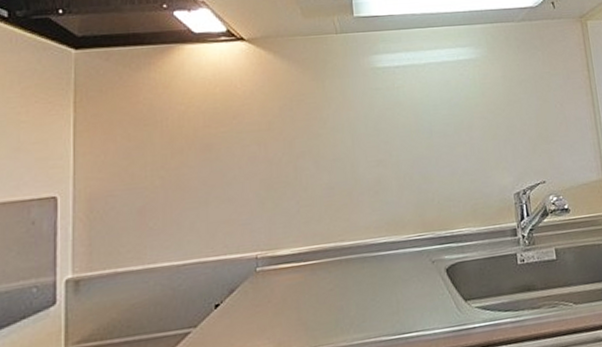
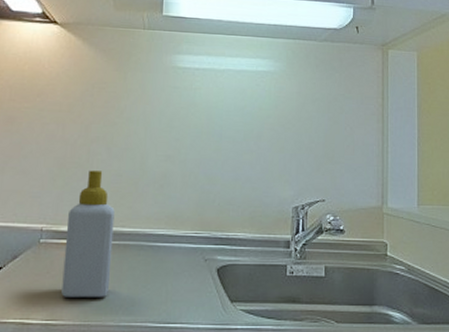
soap bottle: none [282,186,337,325] -> present [61,170,115,297]

